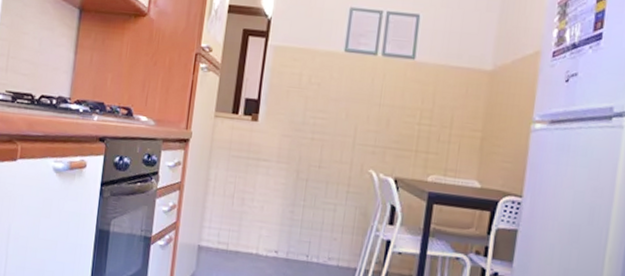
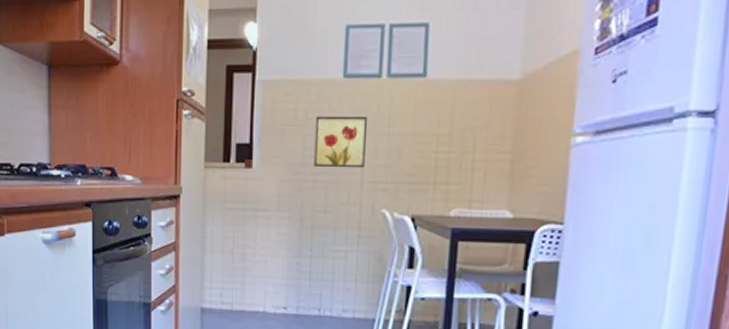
wall art: none [313,82,362,132] -> present [313,116,367,168]

